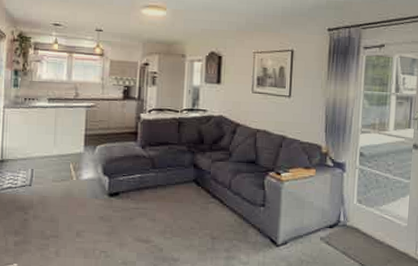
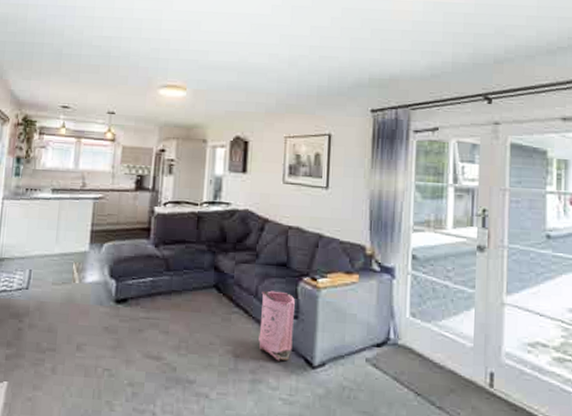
bag: none [232,184,262,241] -> present [258,290,295,361]

